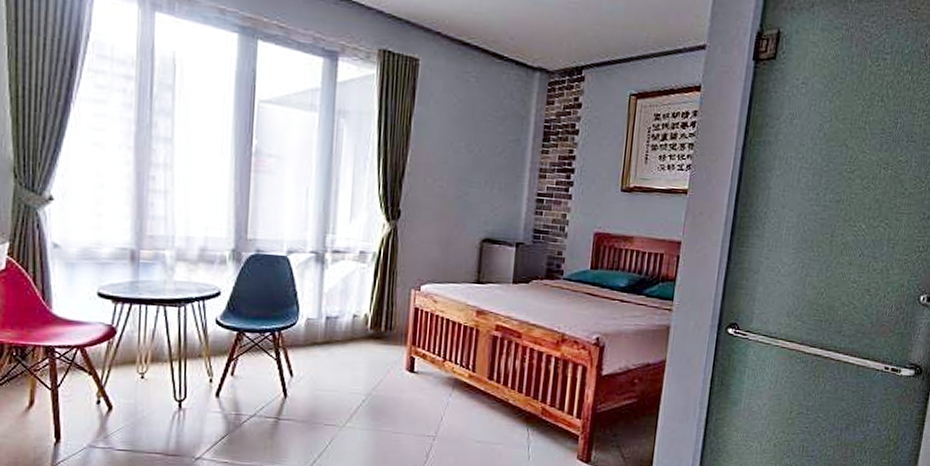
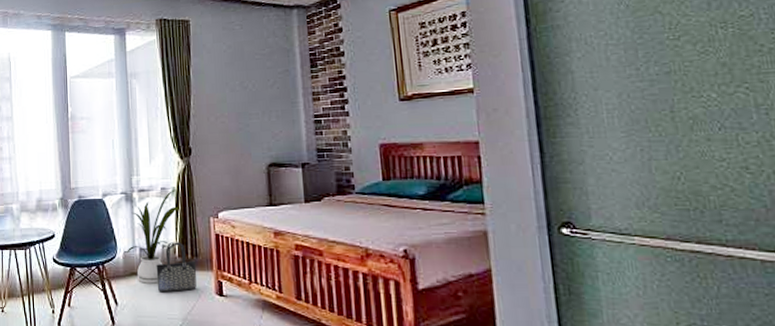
house plant: none [310,254,378,356] -> present [127,189,179,284]
tote bag: none [341,312,390,367] -> present [156,242,197,293]

